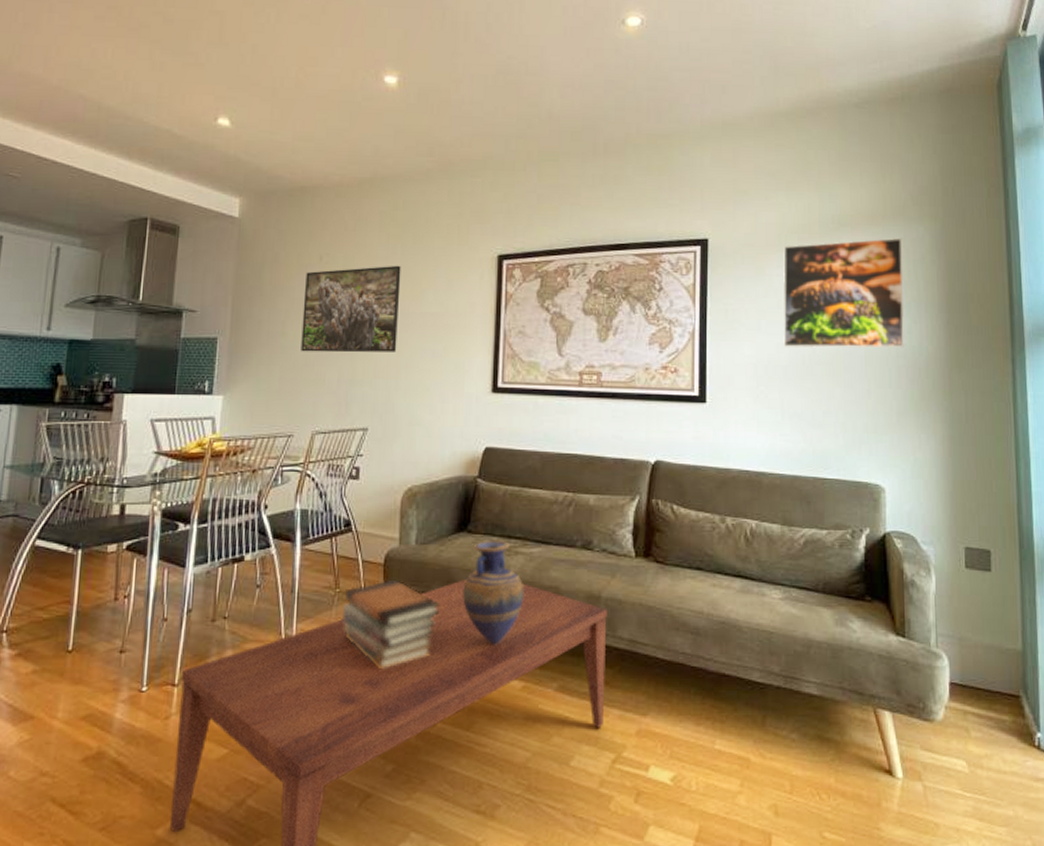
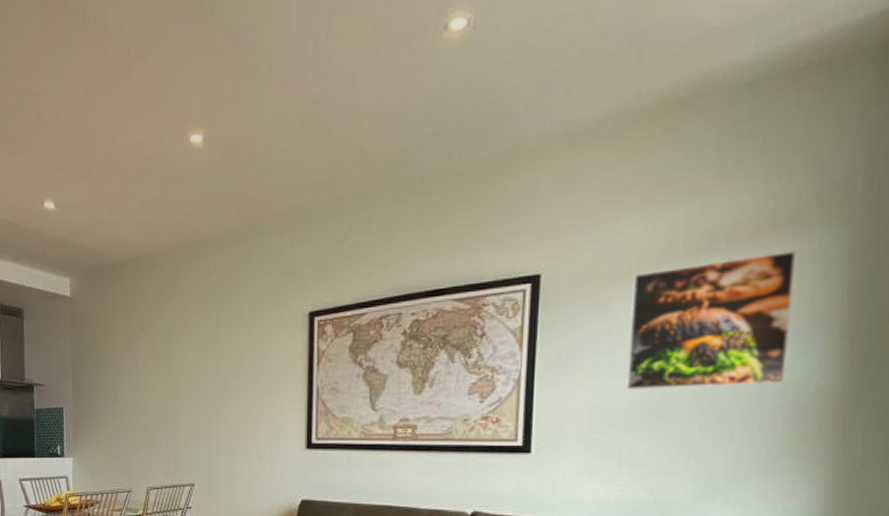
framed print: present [301,265,401,353] -> none [131,330,217,417]

